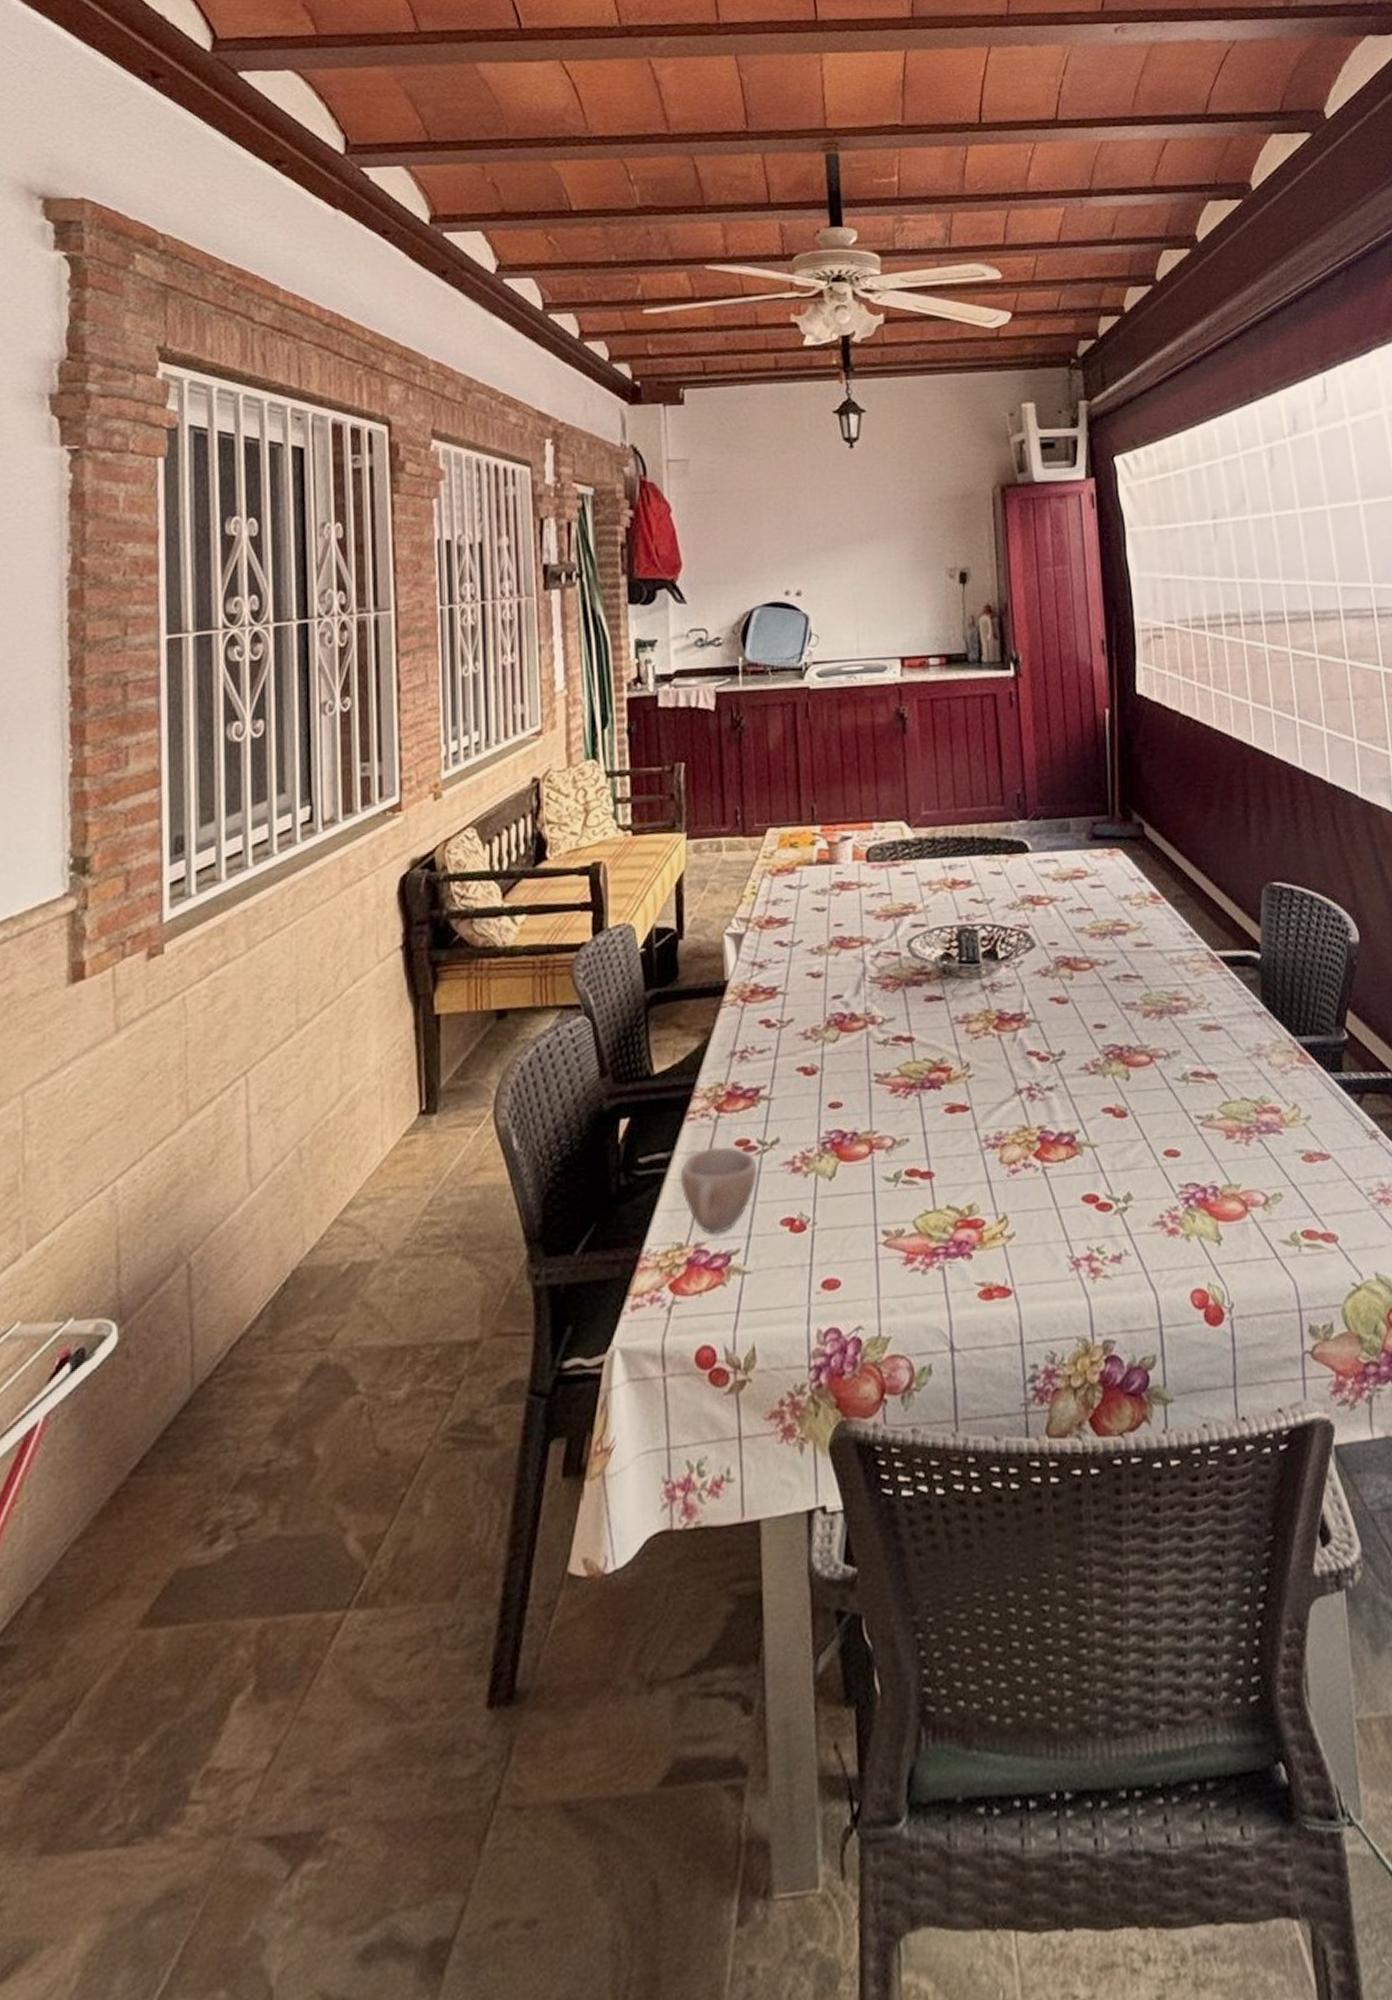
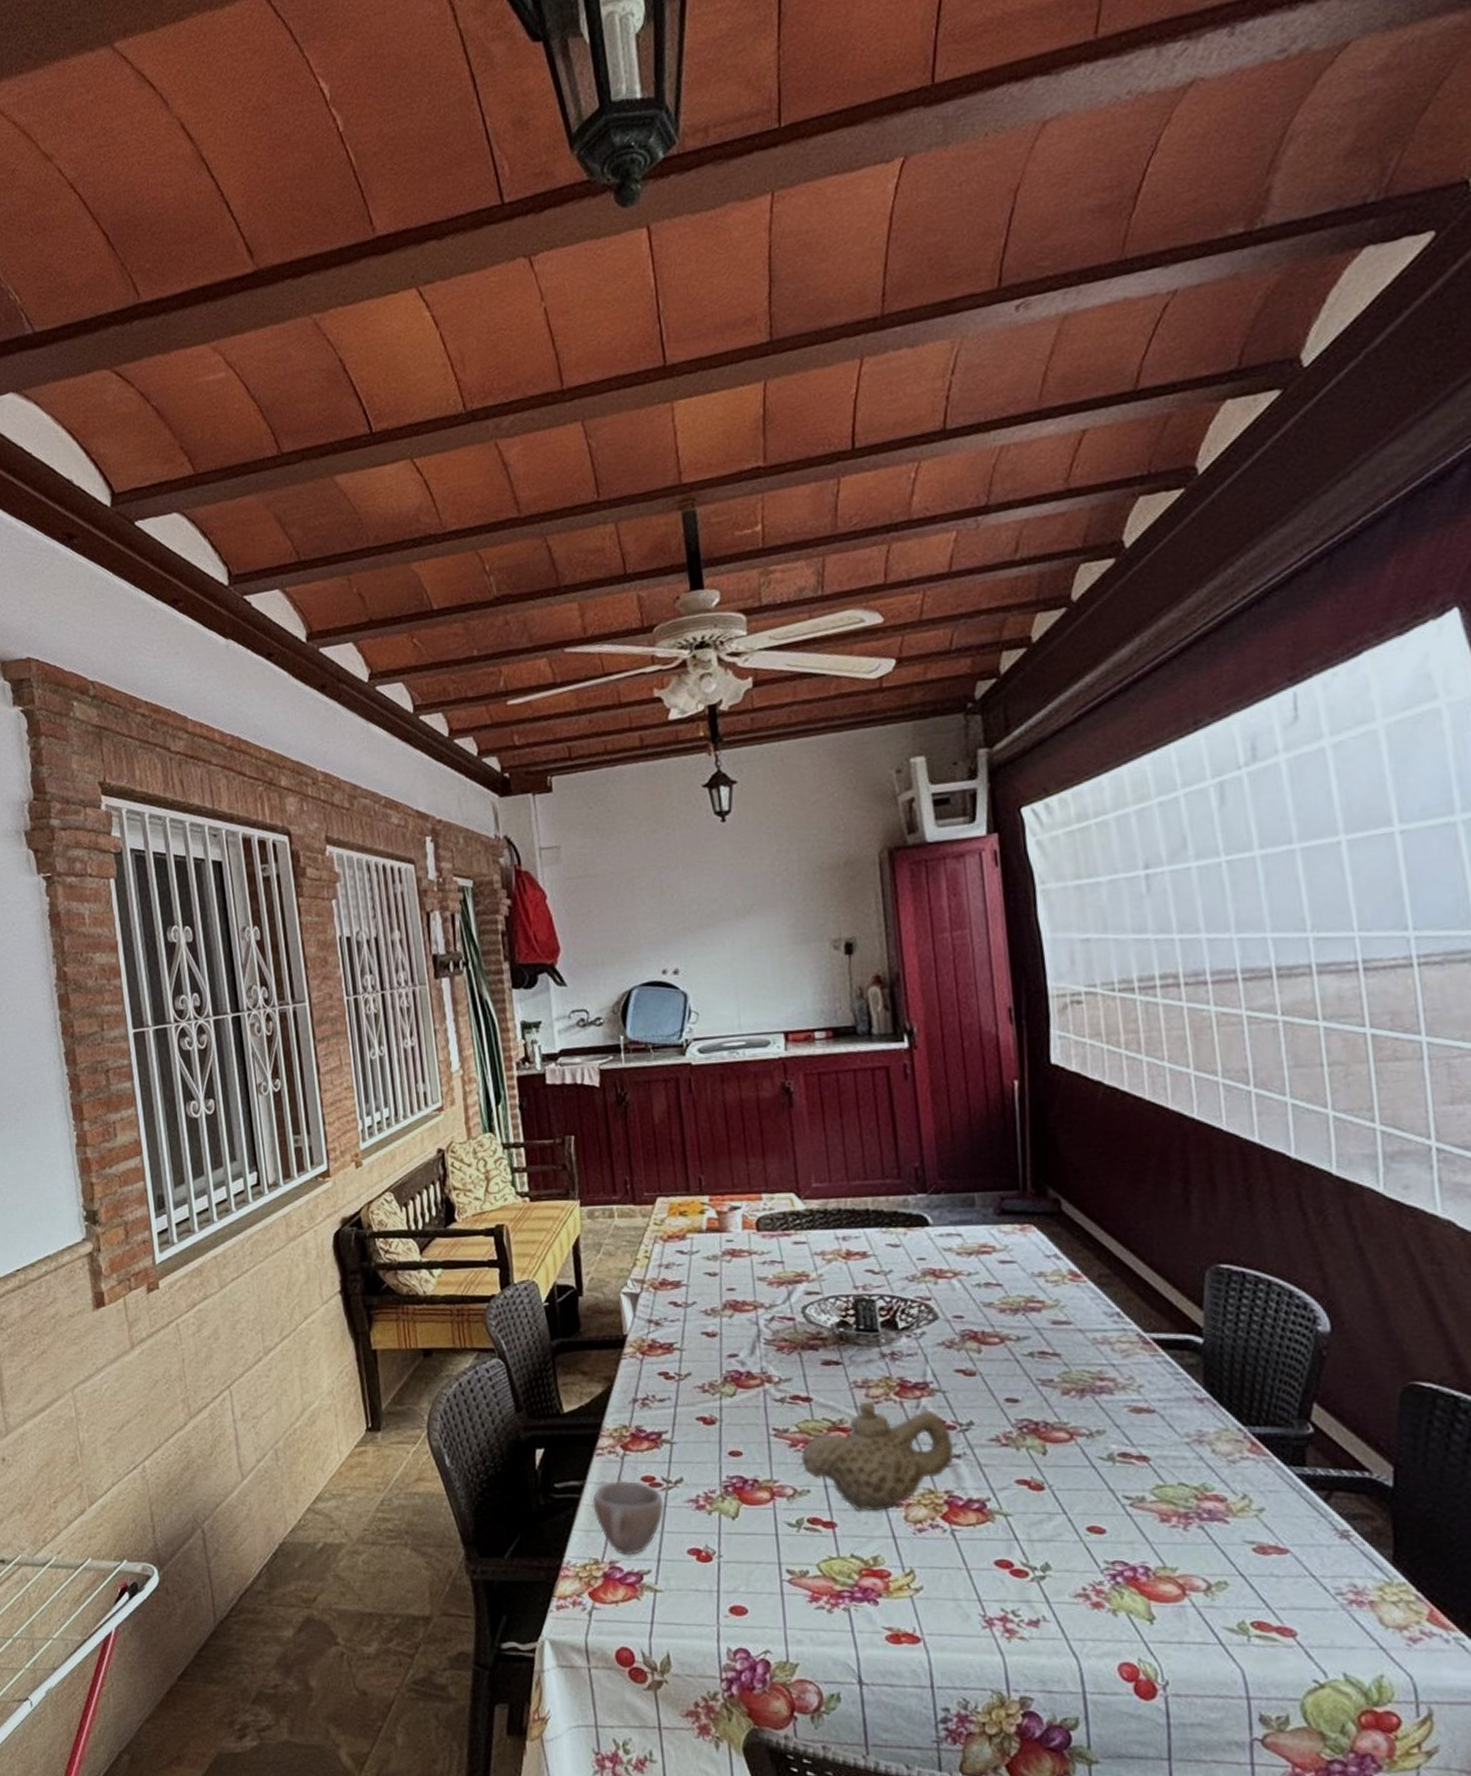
teapot: none [900,1036,1047,1158] -> present [800,1401,955,1512]

